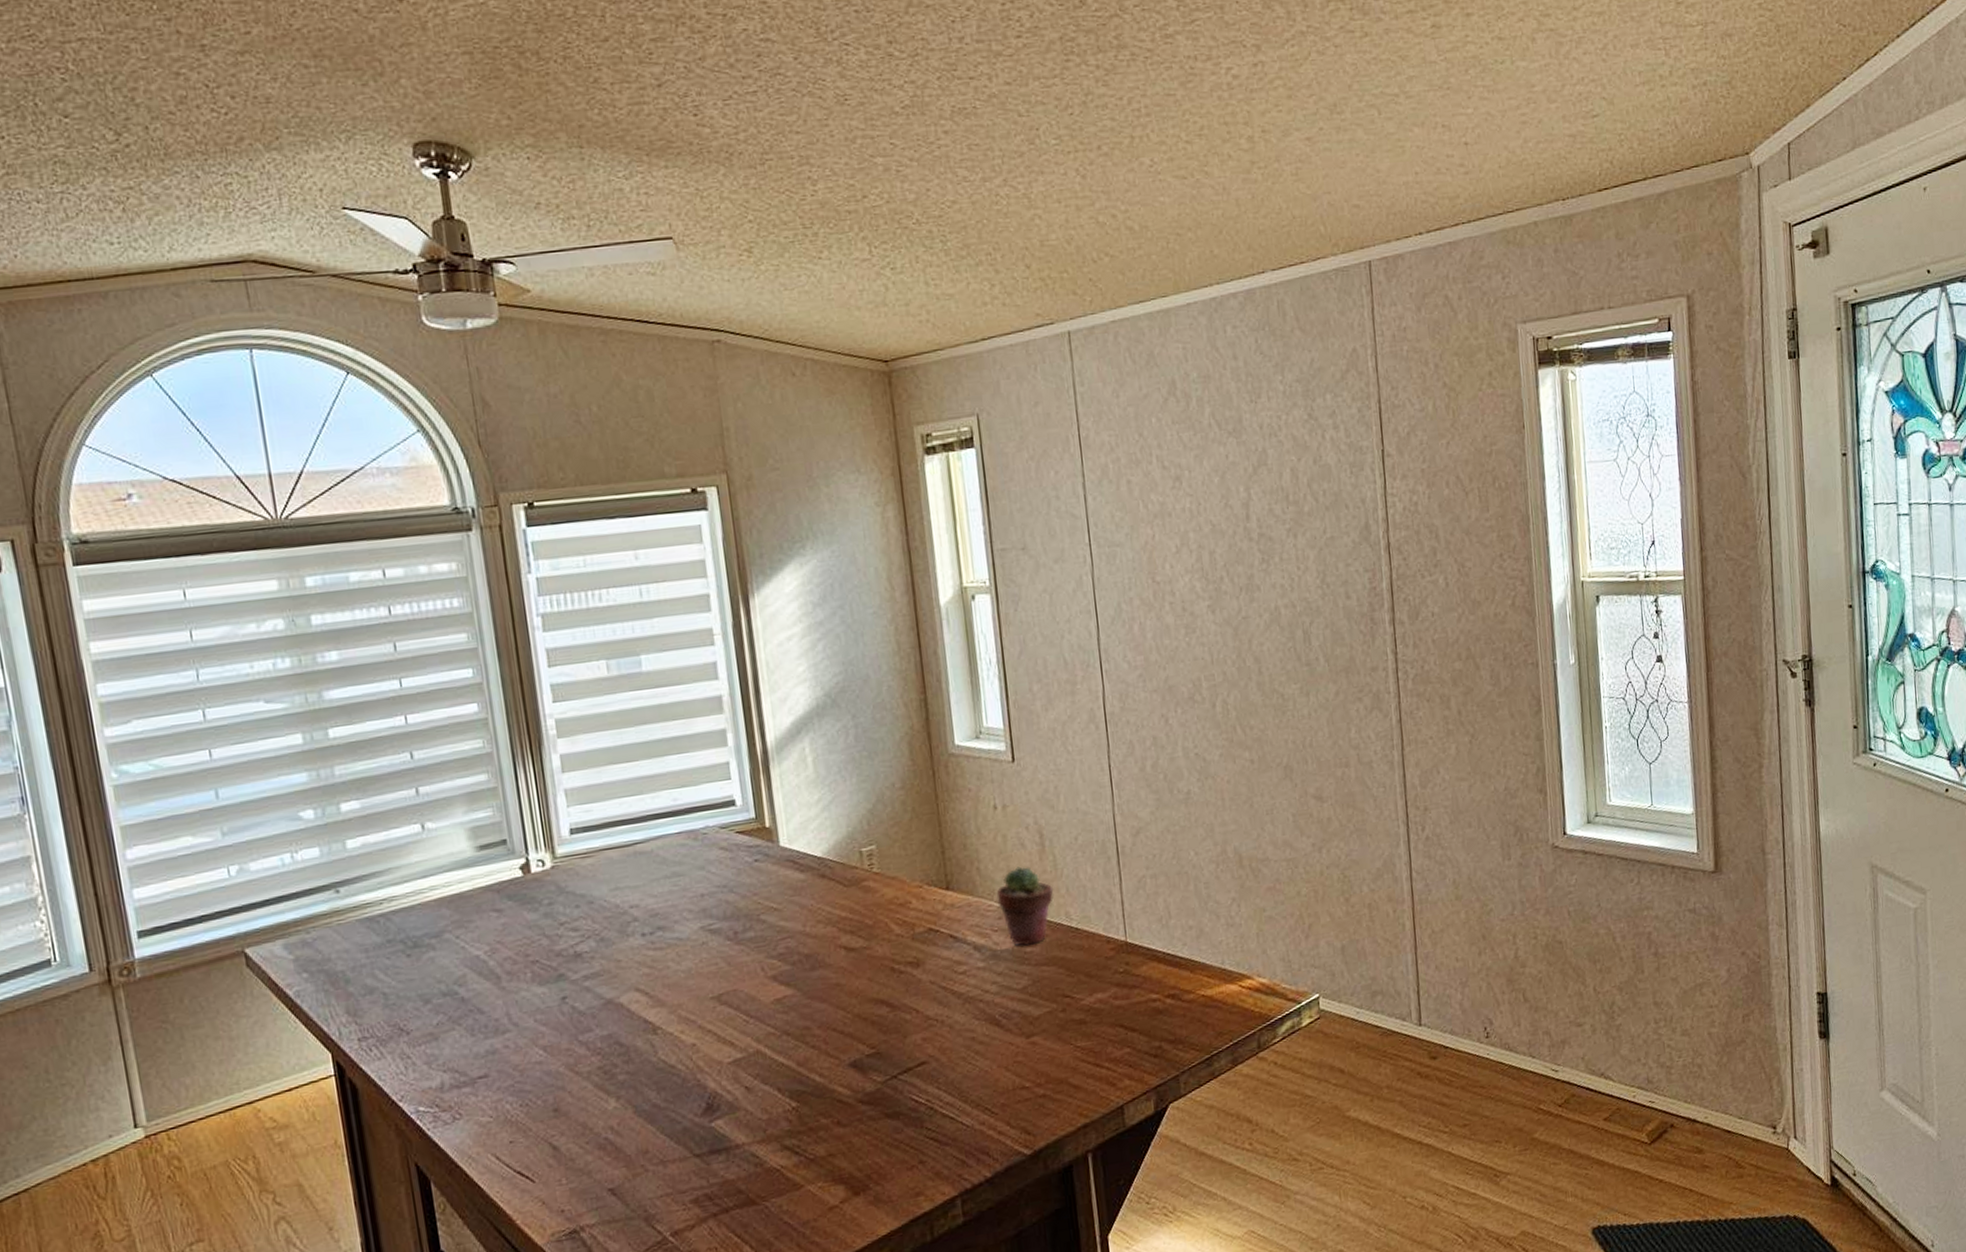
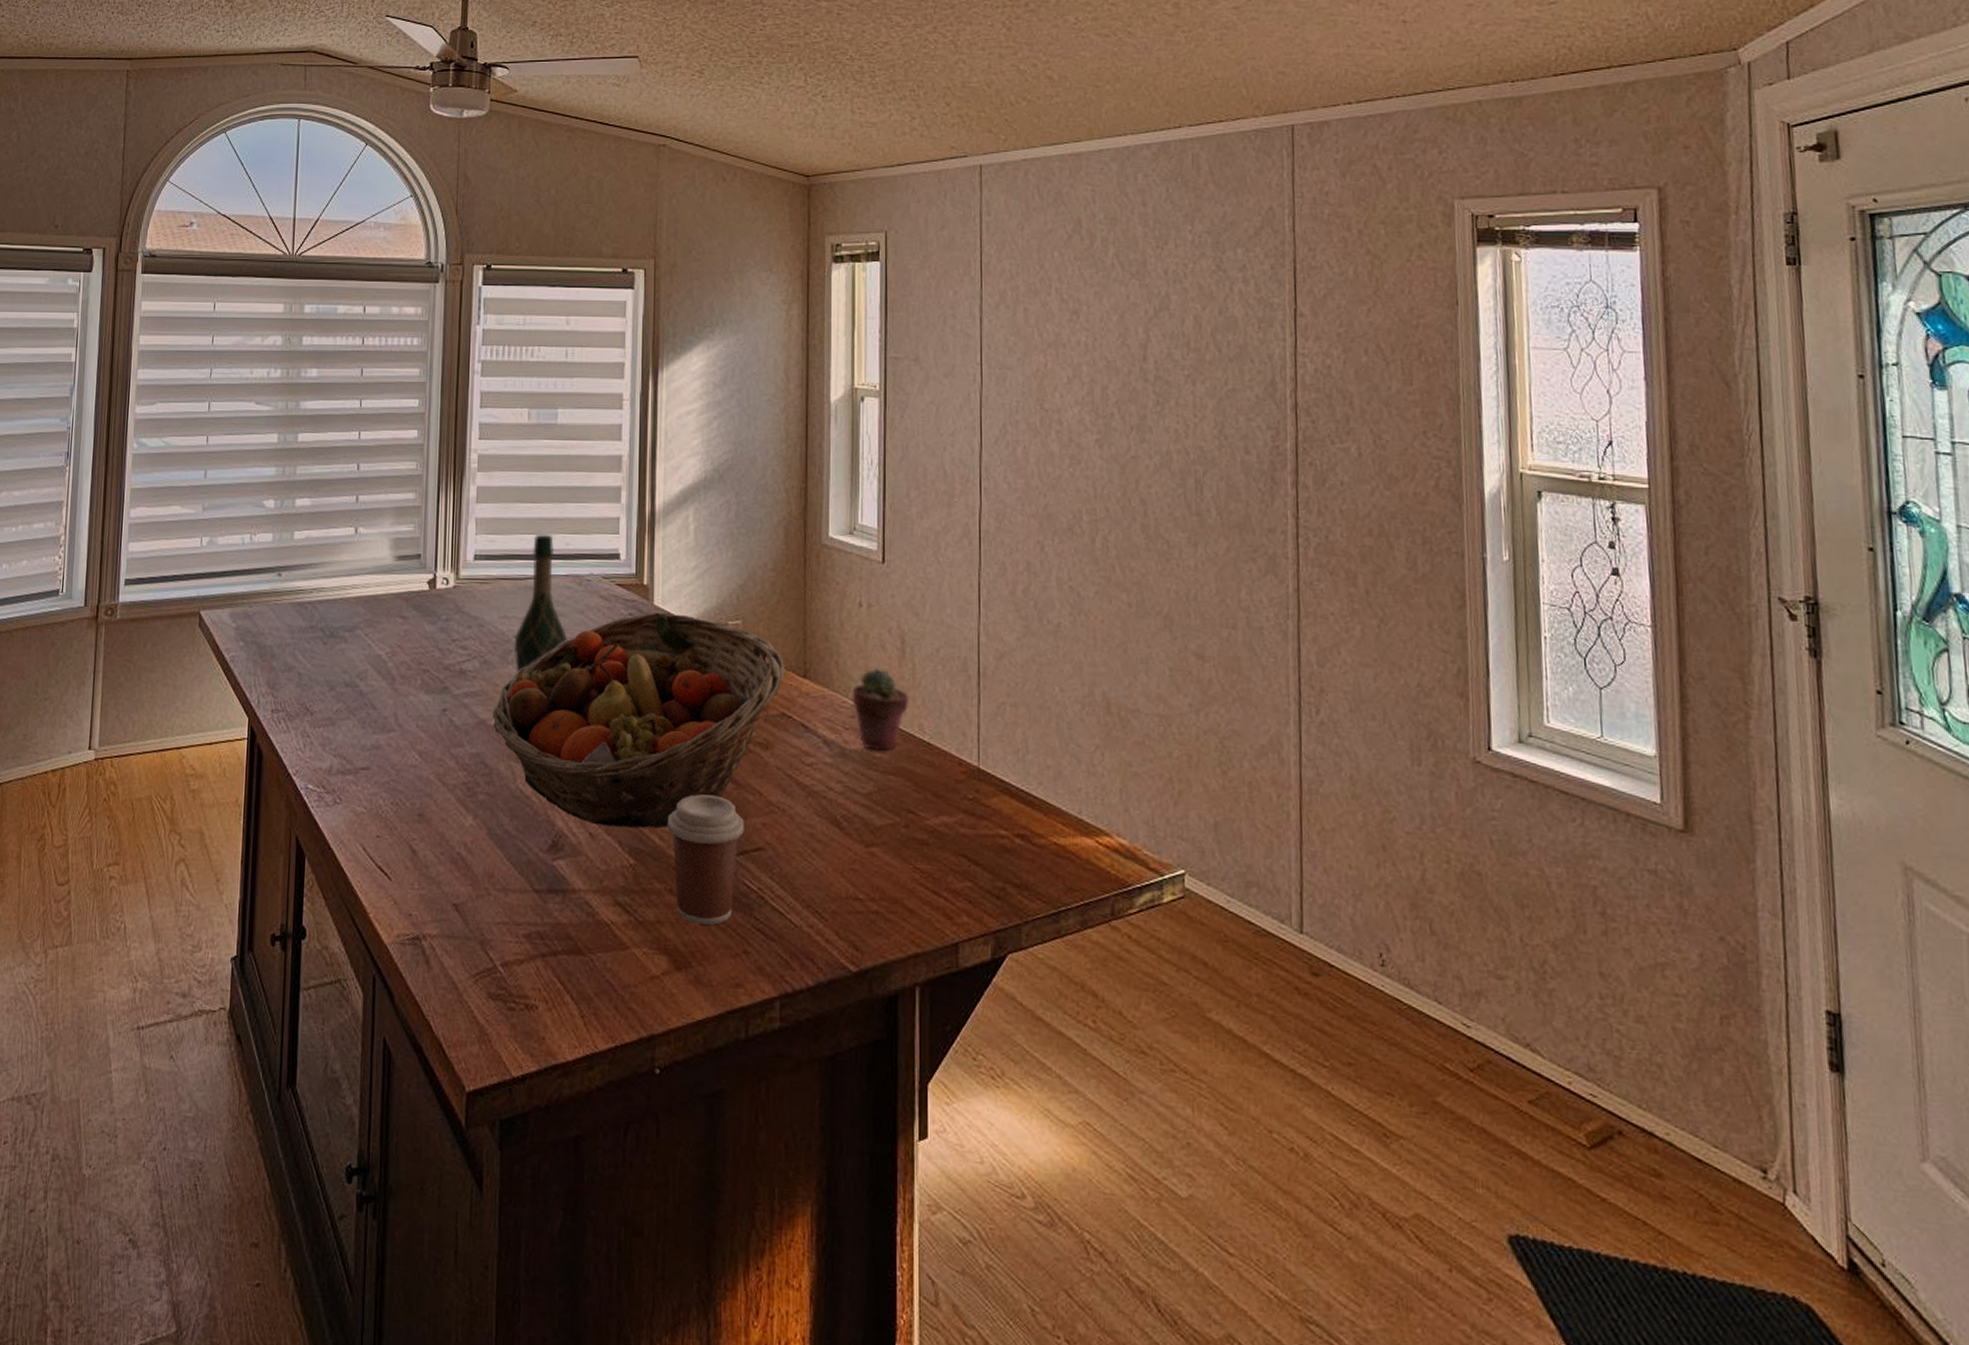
fruit basket: none [618,850,928,1078] -> present [492,613,786,829]
wine bottle: none [630,792,692,944] -> present [514,534,568,673]
coffee cup: none [825,1022,905,1148] -> present [666,794,744,925]

